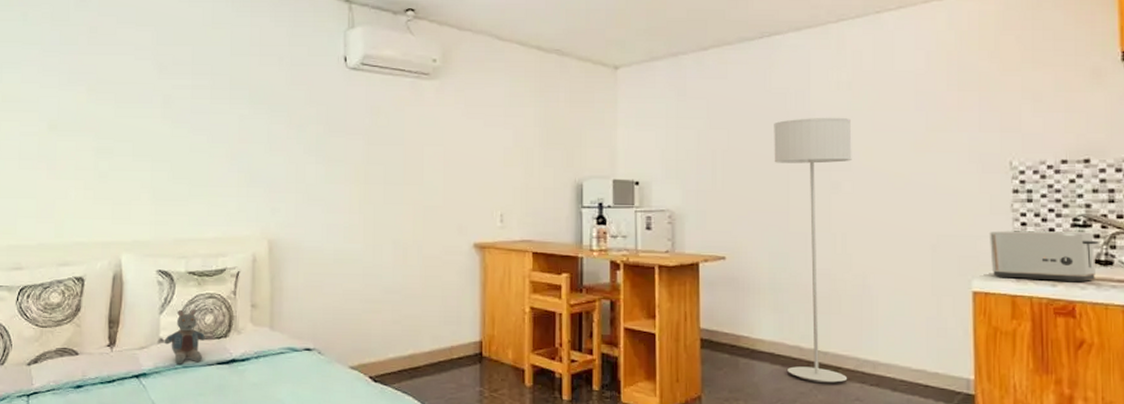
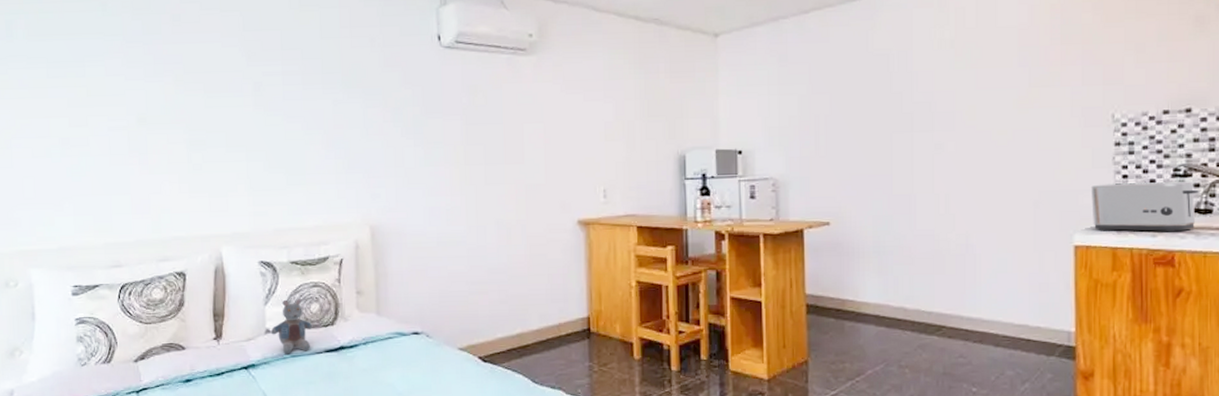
floor lamp: present [774,117,852,384] -> none [876,76,955,343]

